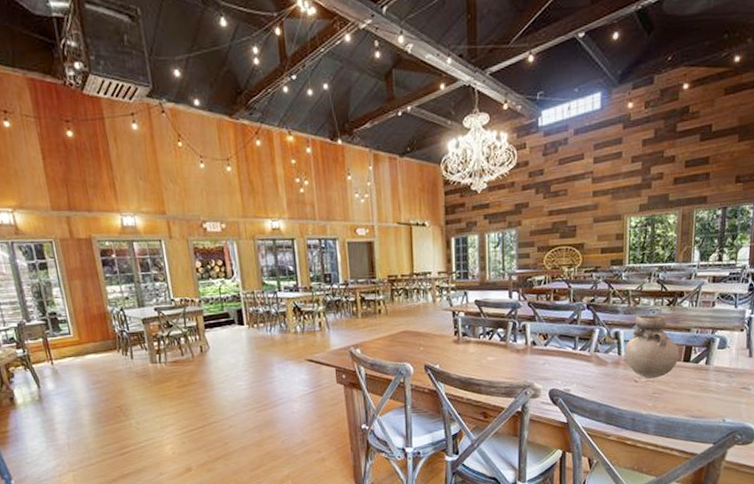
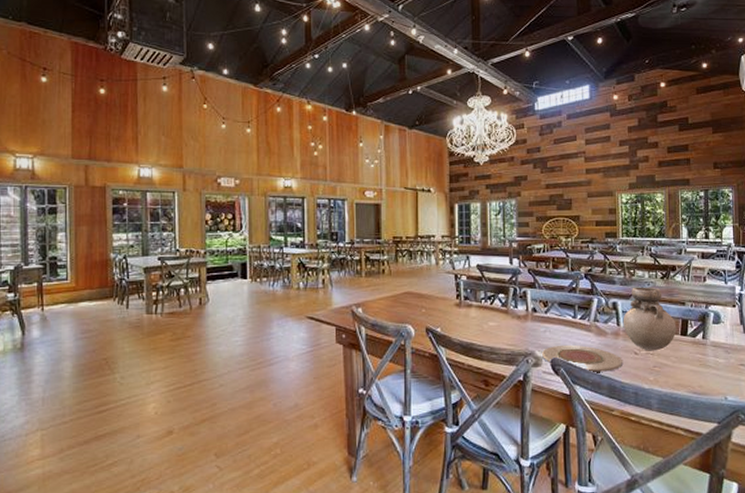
plate: none [541,375,621,401] -> present [542,344,622,372]

